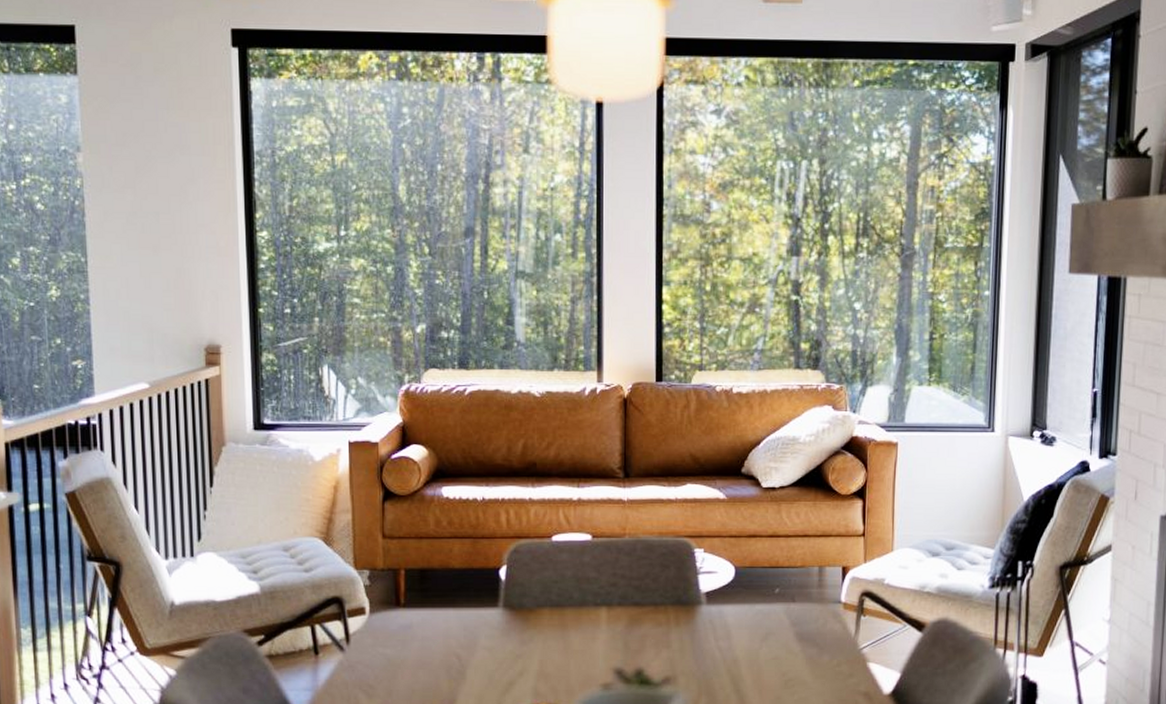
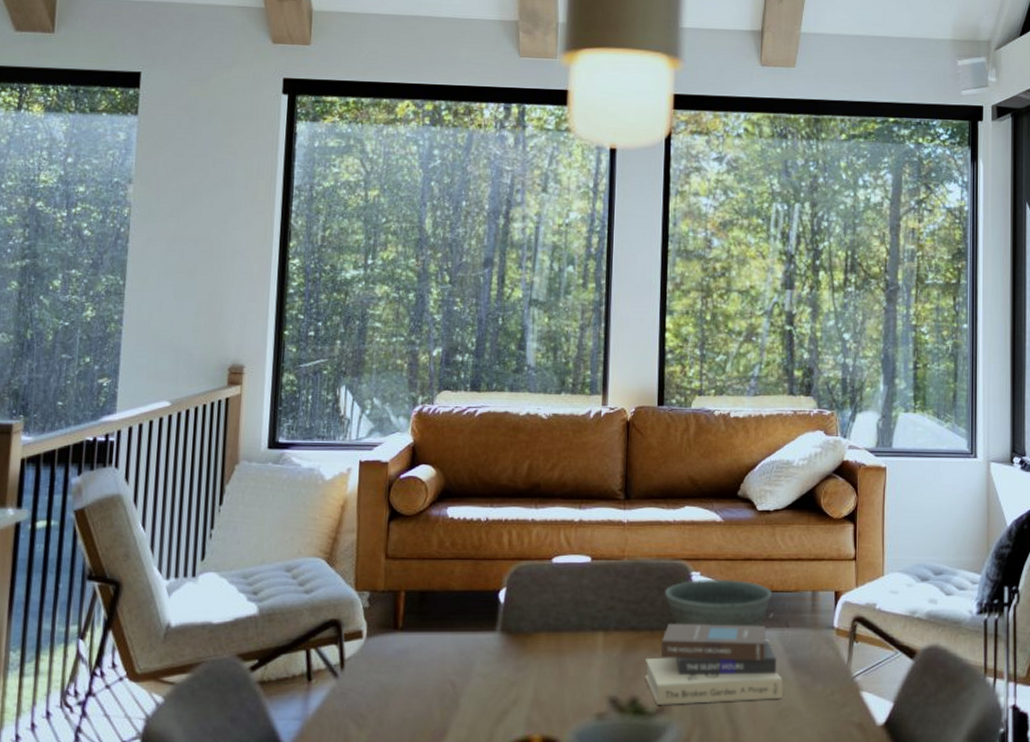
books: none [649,598,790,676] -> present [644,623,784,705]
bowl: none [668,555,778,602] -> present [665,578,773,627]

